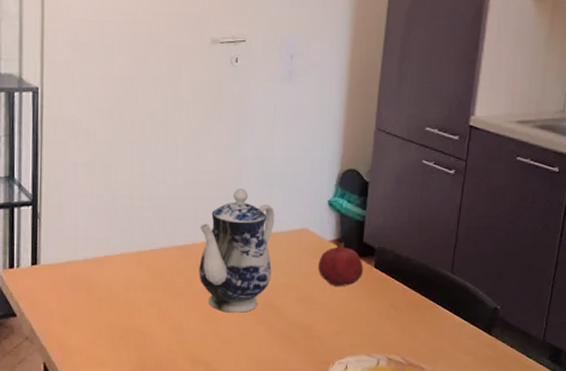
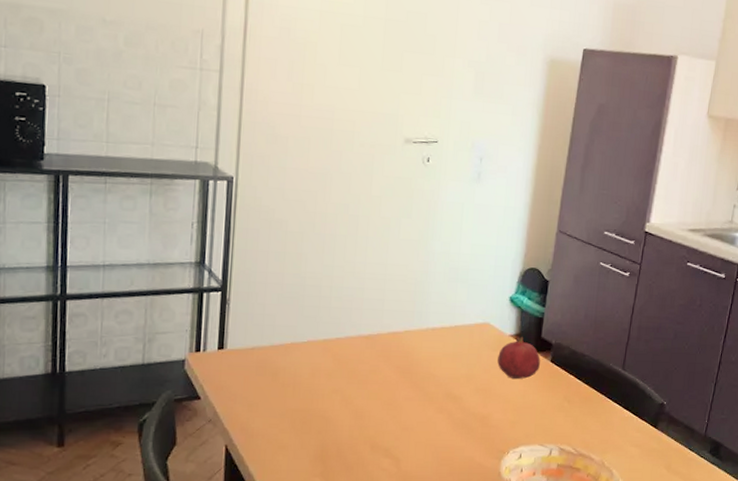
teapot: present [199,188,275,313] -> none [382,282,459,402]

